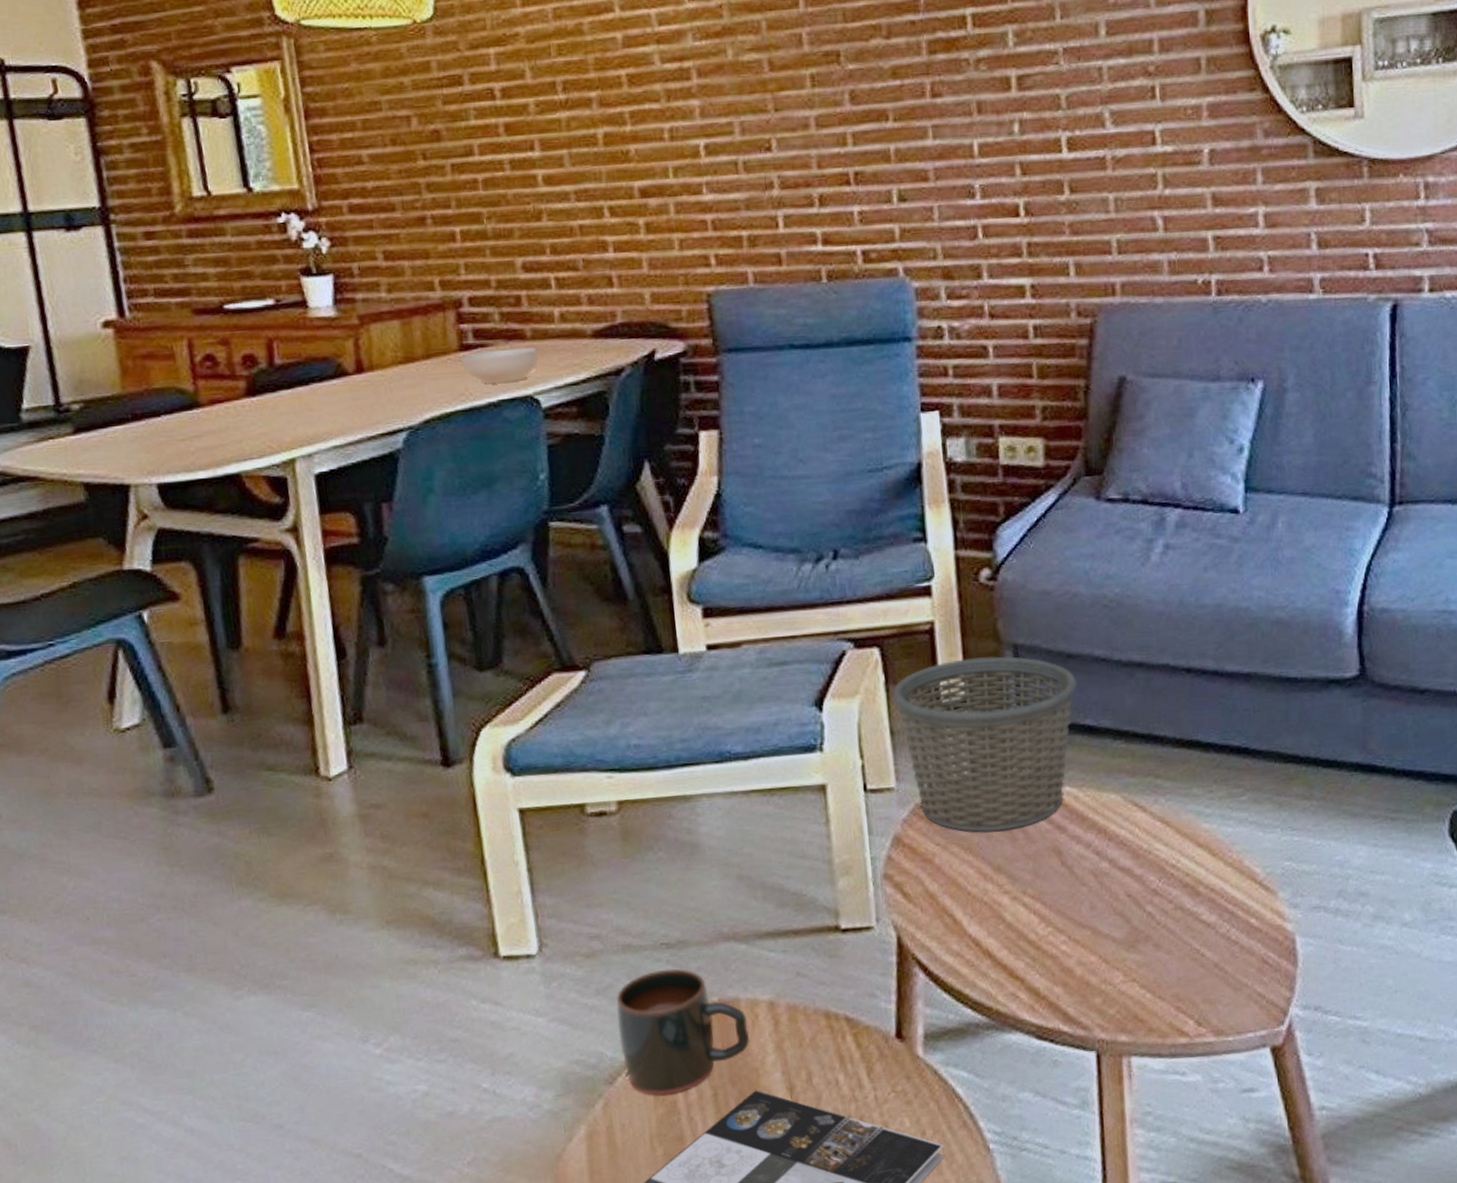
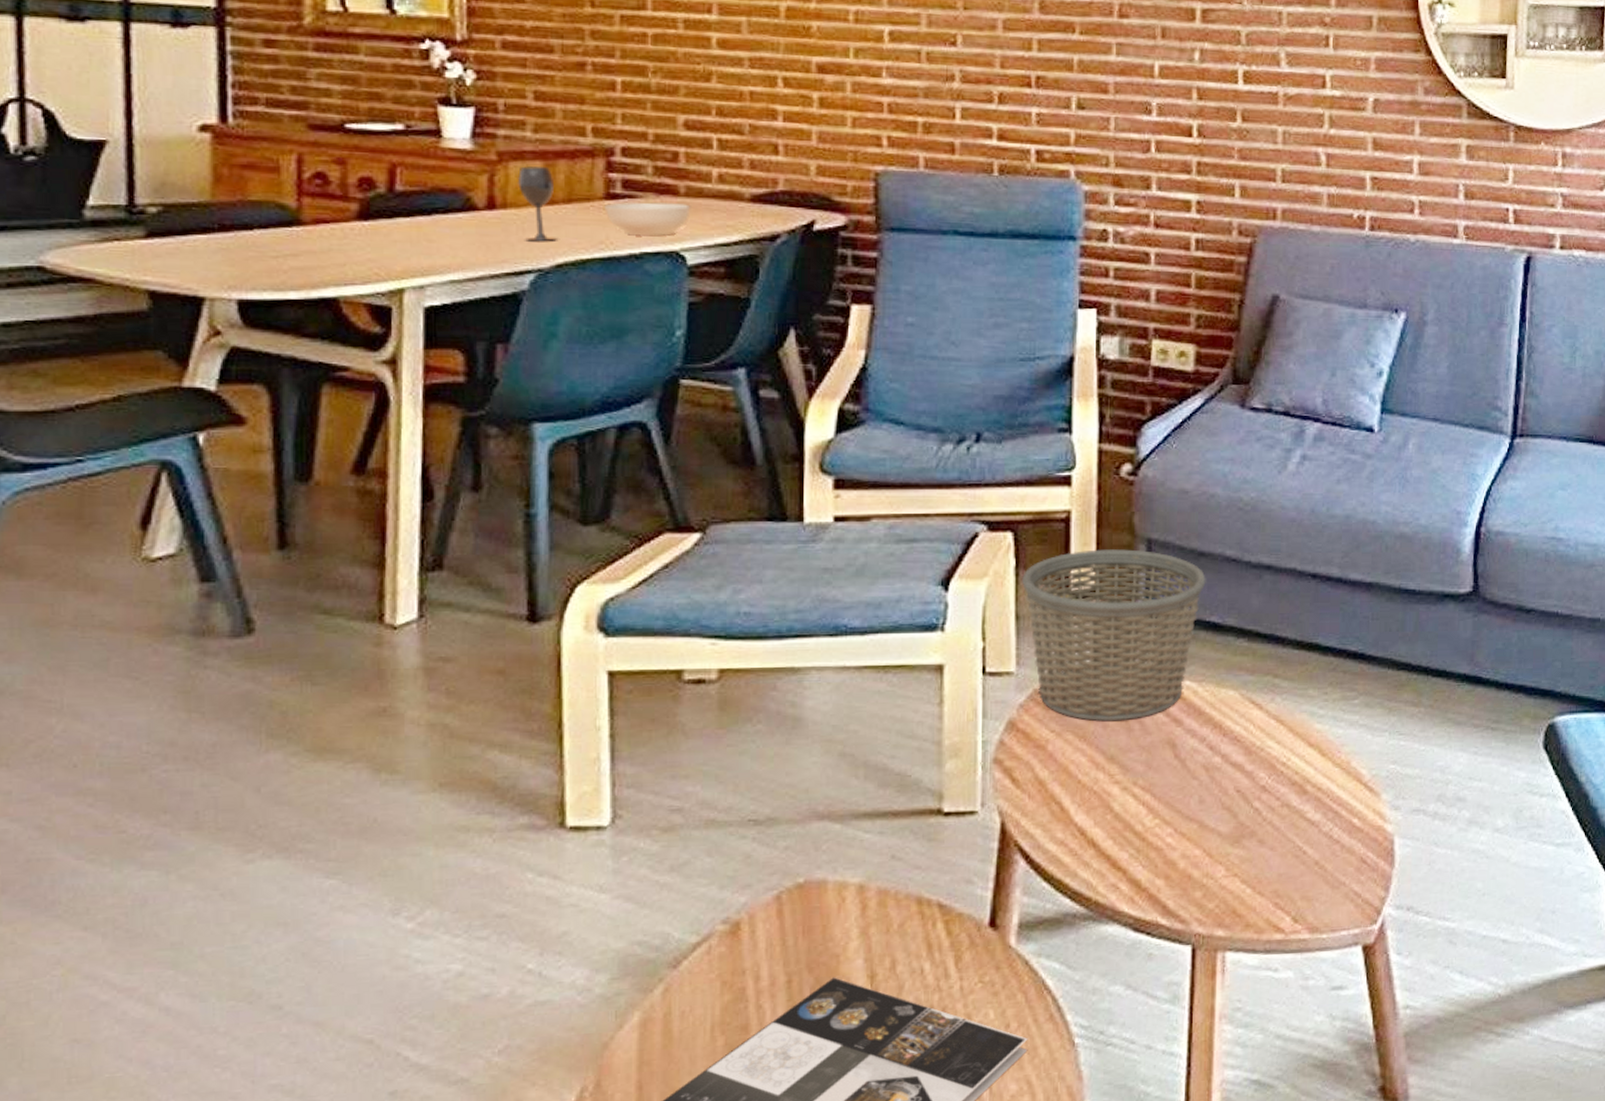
wine glass: none [379,325,422,401] -> present [517,166,557,242]
mug: present [615,968,750,1095] -> none [690,846,834,980]

